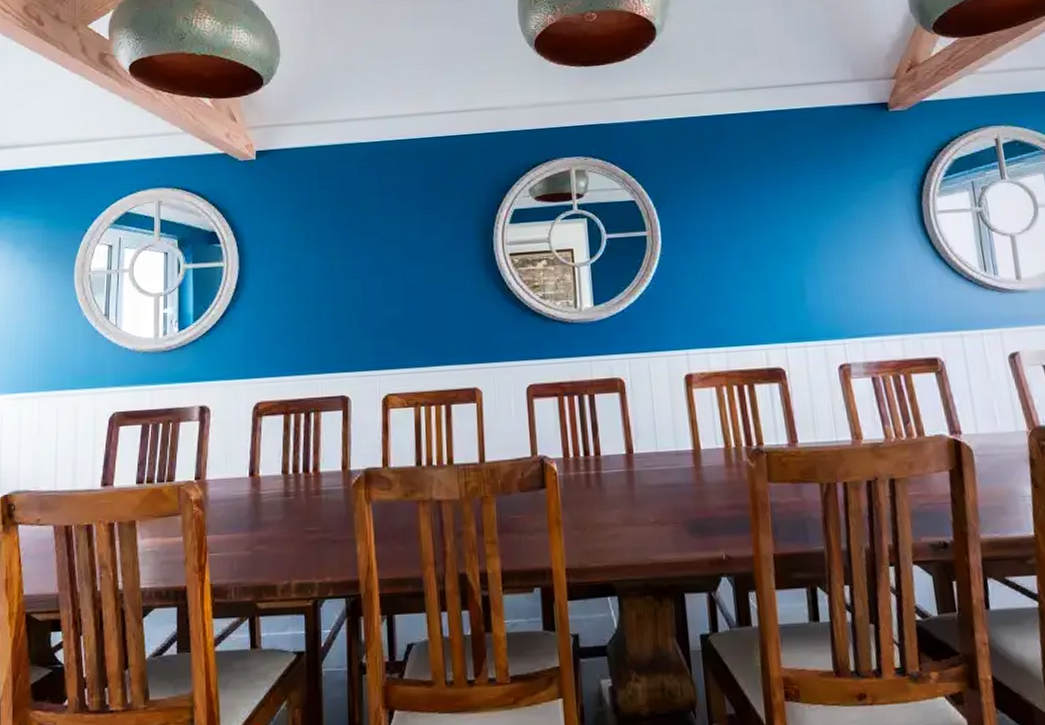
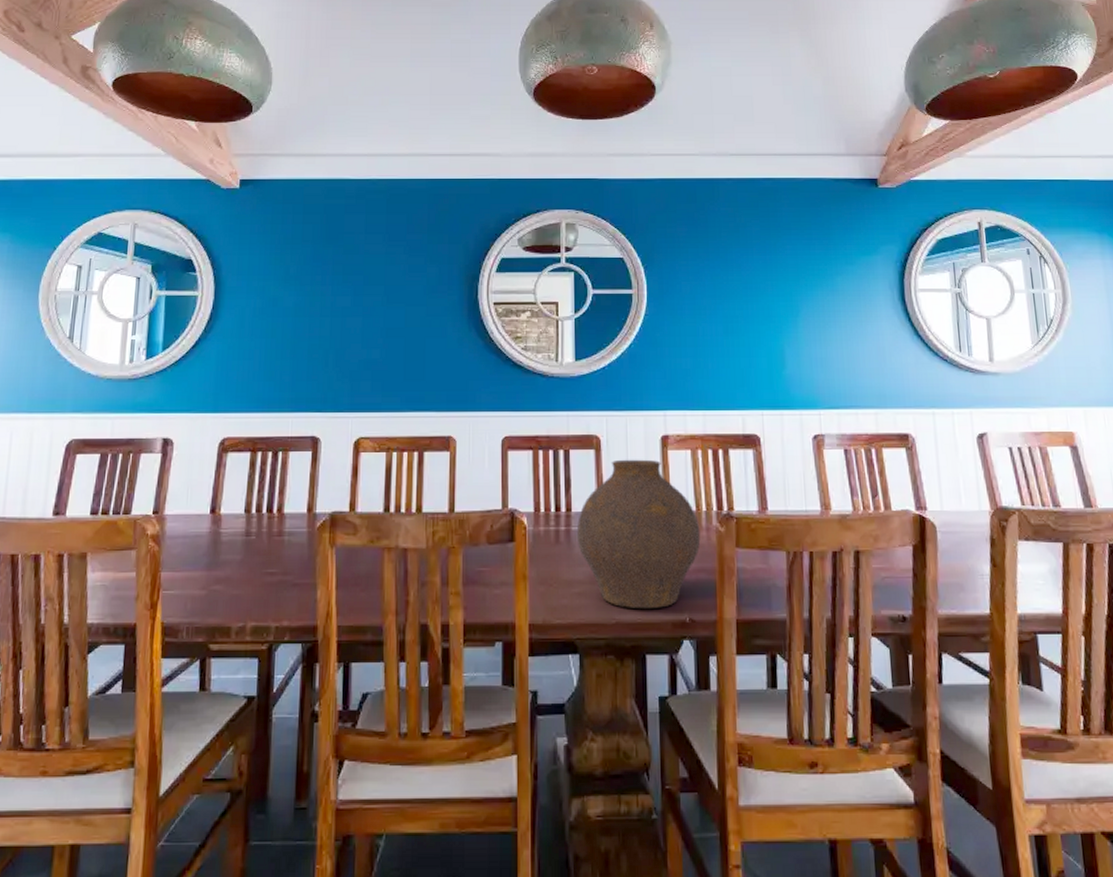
vase: none [607,399,732,549] -> present [577,459,701,610]

